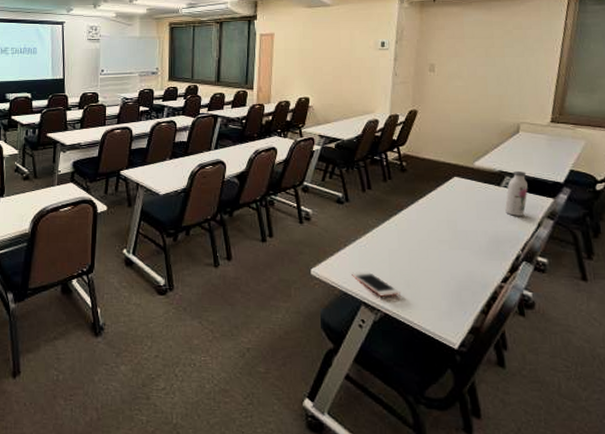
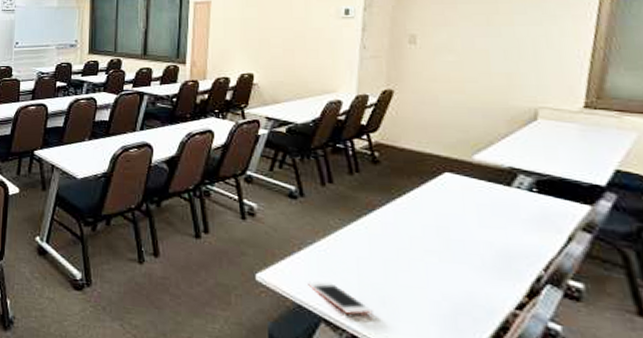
water bottle: present [504,170,528,216] -> none [517,167,552,226]

